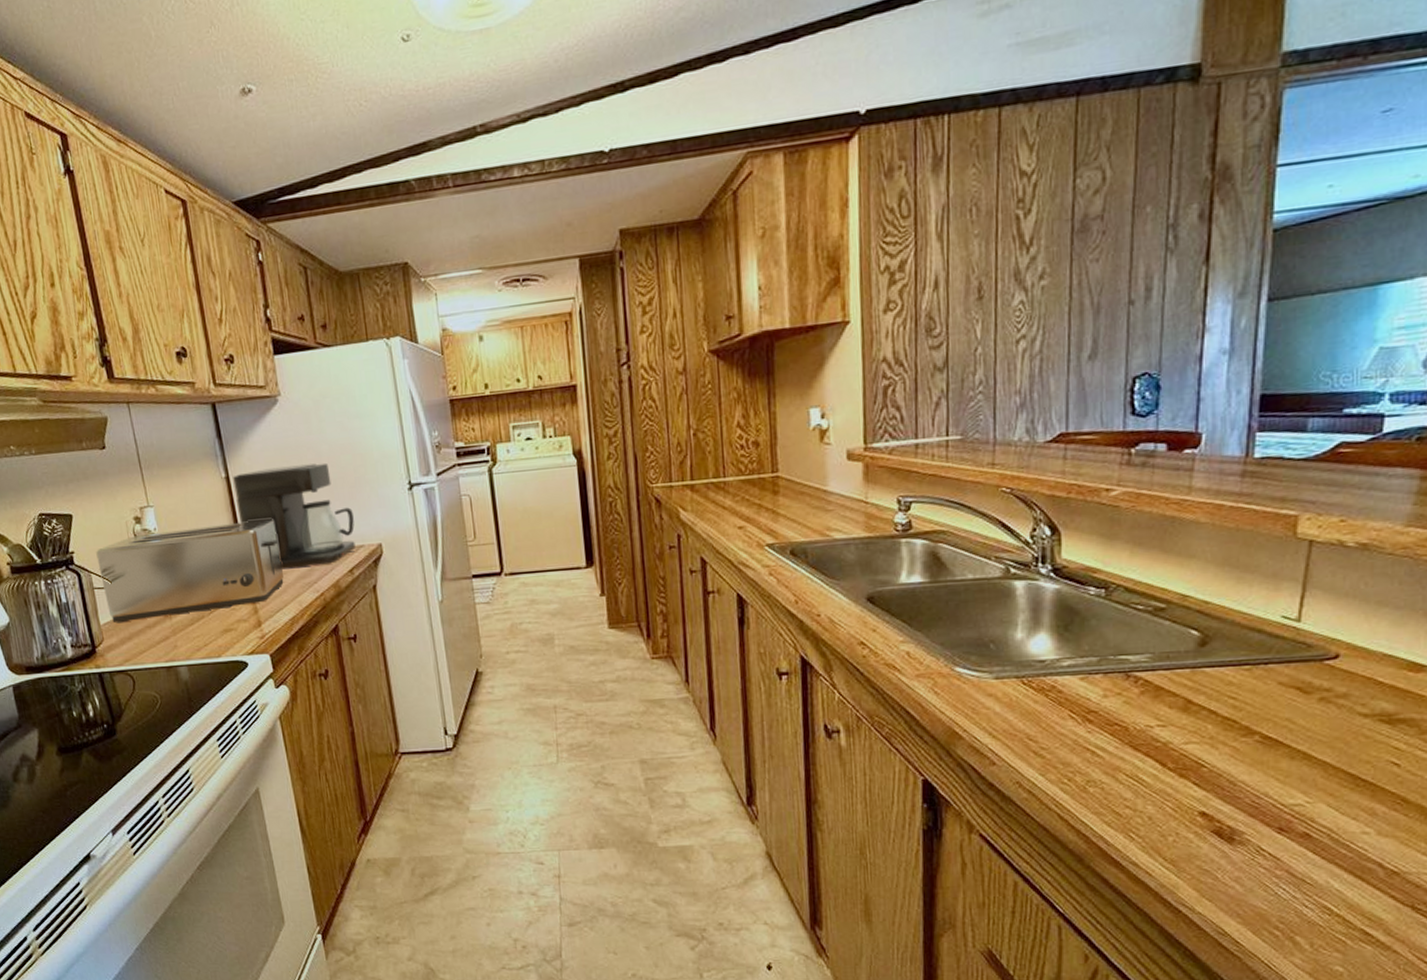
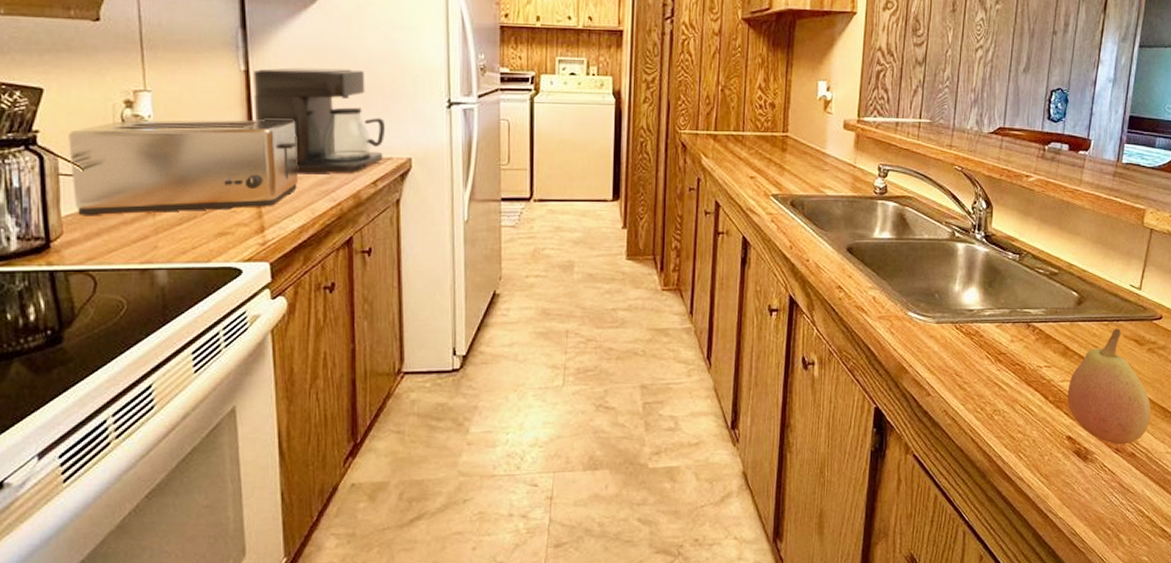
fruit: none [1195,674,1331,823] -> present [1067,329,1151,445]

